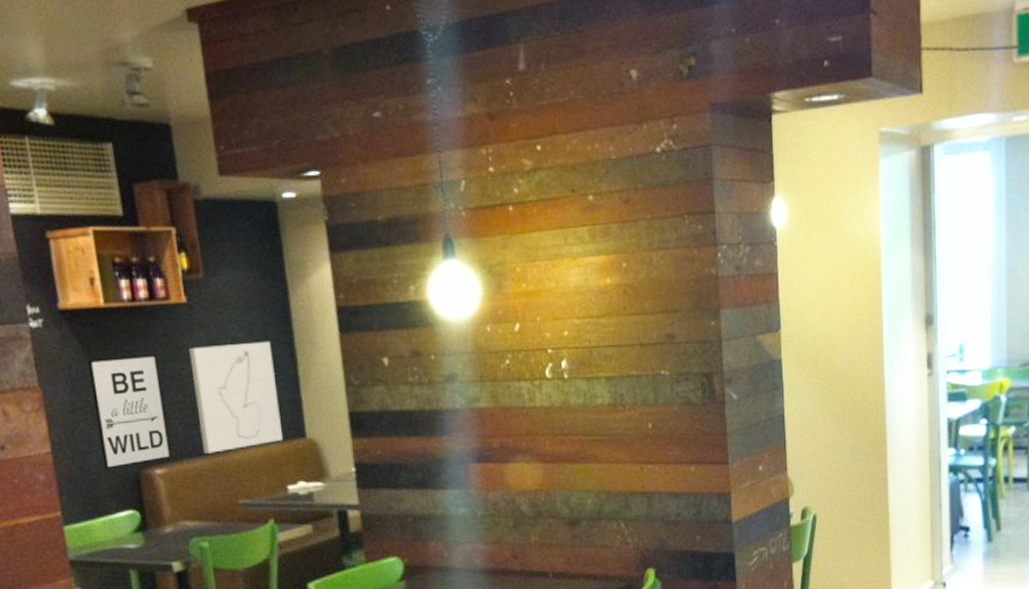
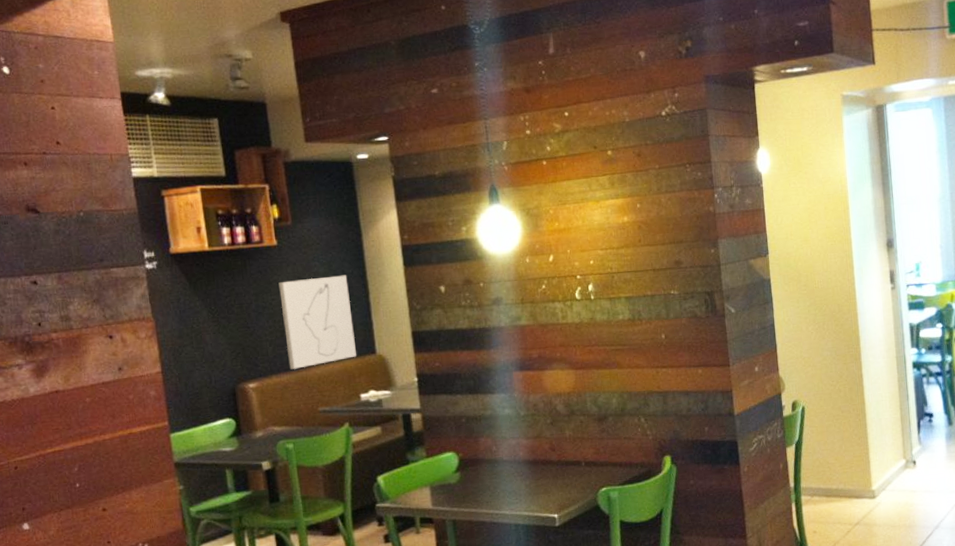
wall art: present [88,354,171,470] -> none [194,288,262,385]

